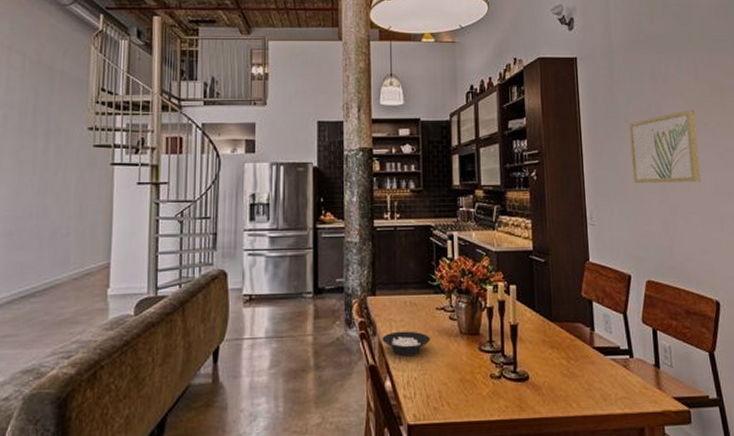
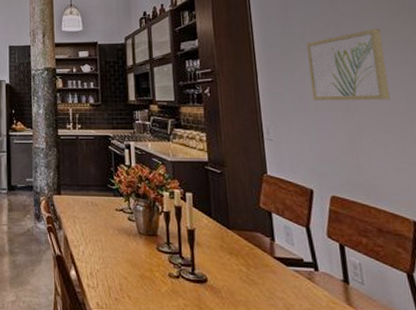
cereal bowl: present [382,331,431,357] -> none [67,227,112,251]

